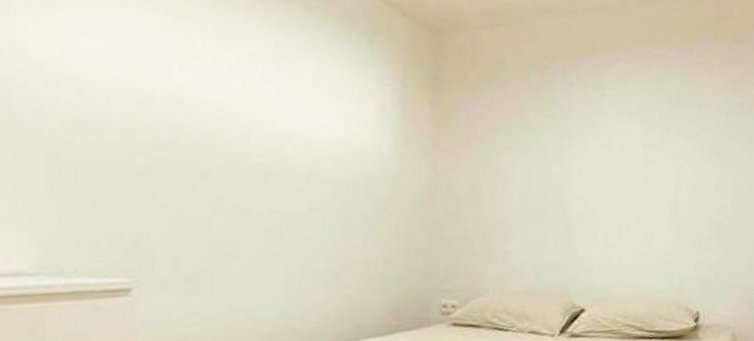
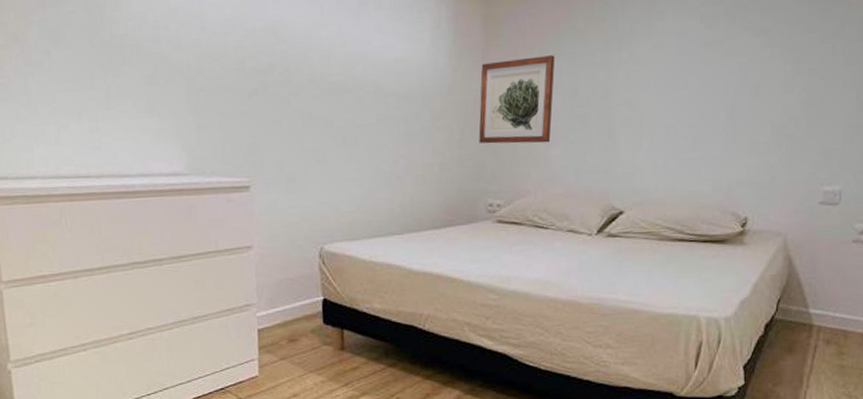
wall art: none [429,147,508,238] -> present [478,55,555,144]

